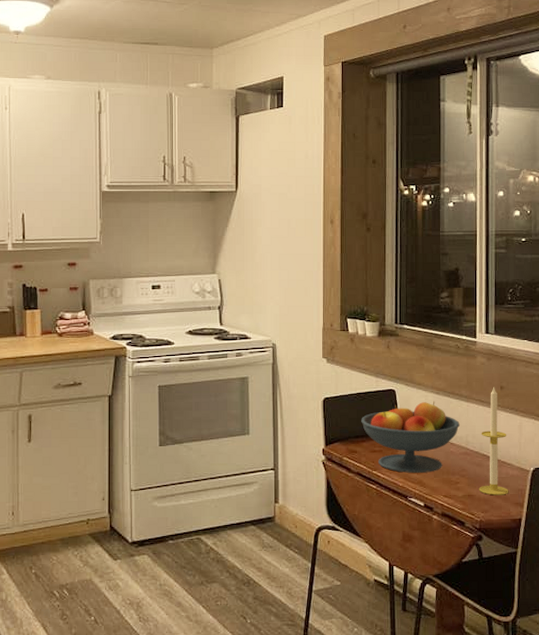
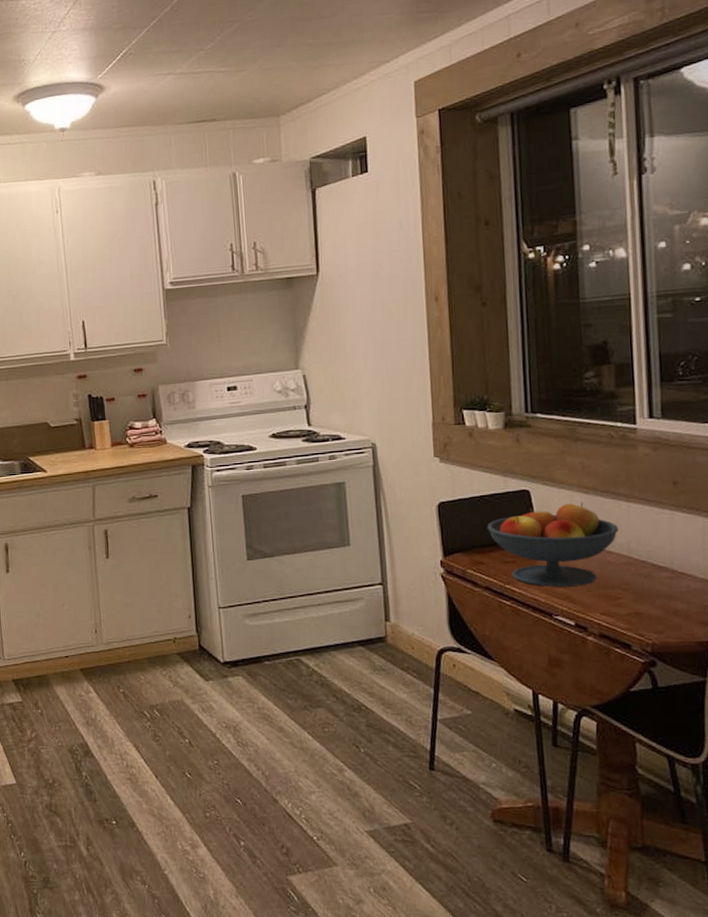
candle: present [478,386,509,495] -> none [648,482,691,613]

